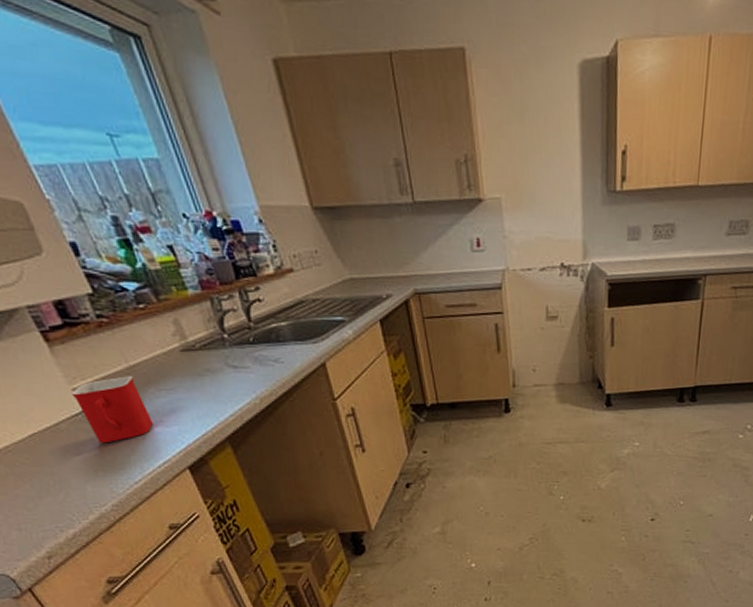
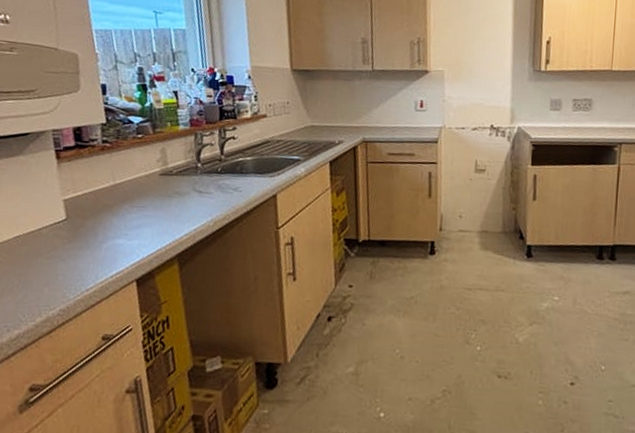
mug: present [71,376,154,443] -> none [61,192,119,251]

